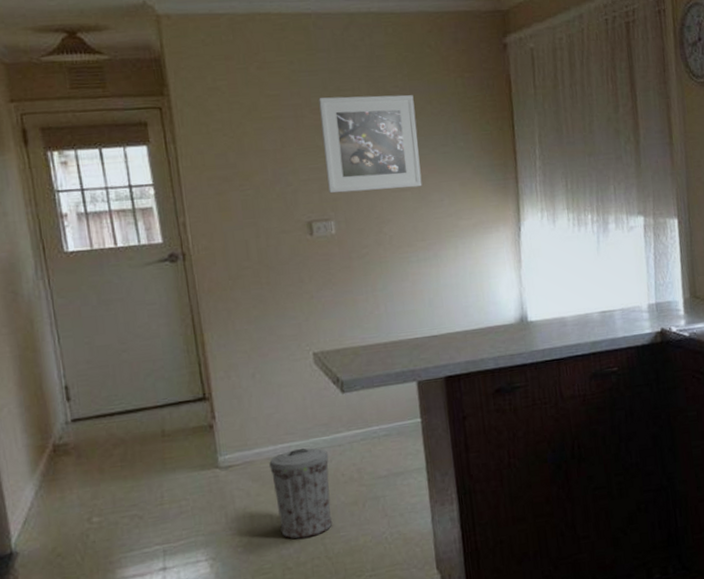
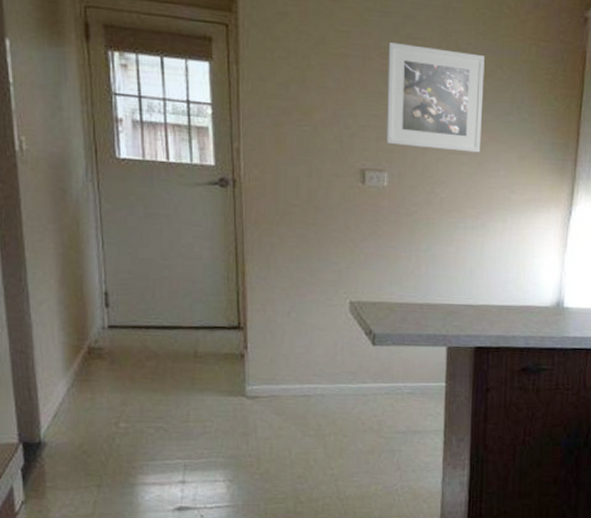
trash can: present [269,447,333,539] -> none [294,391,352,477]

